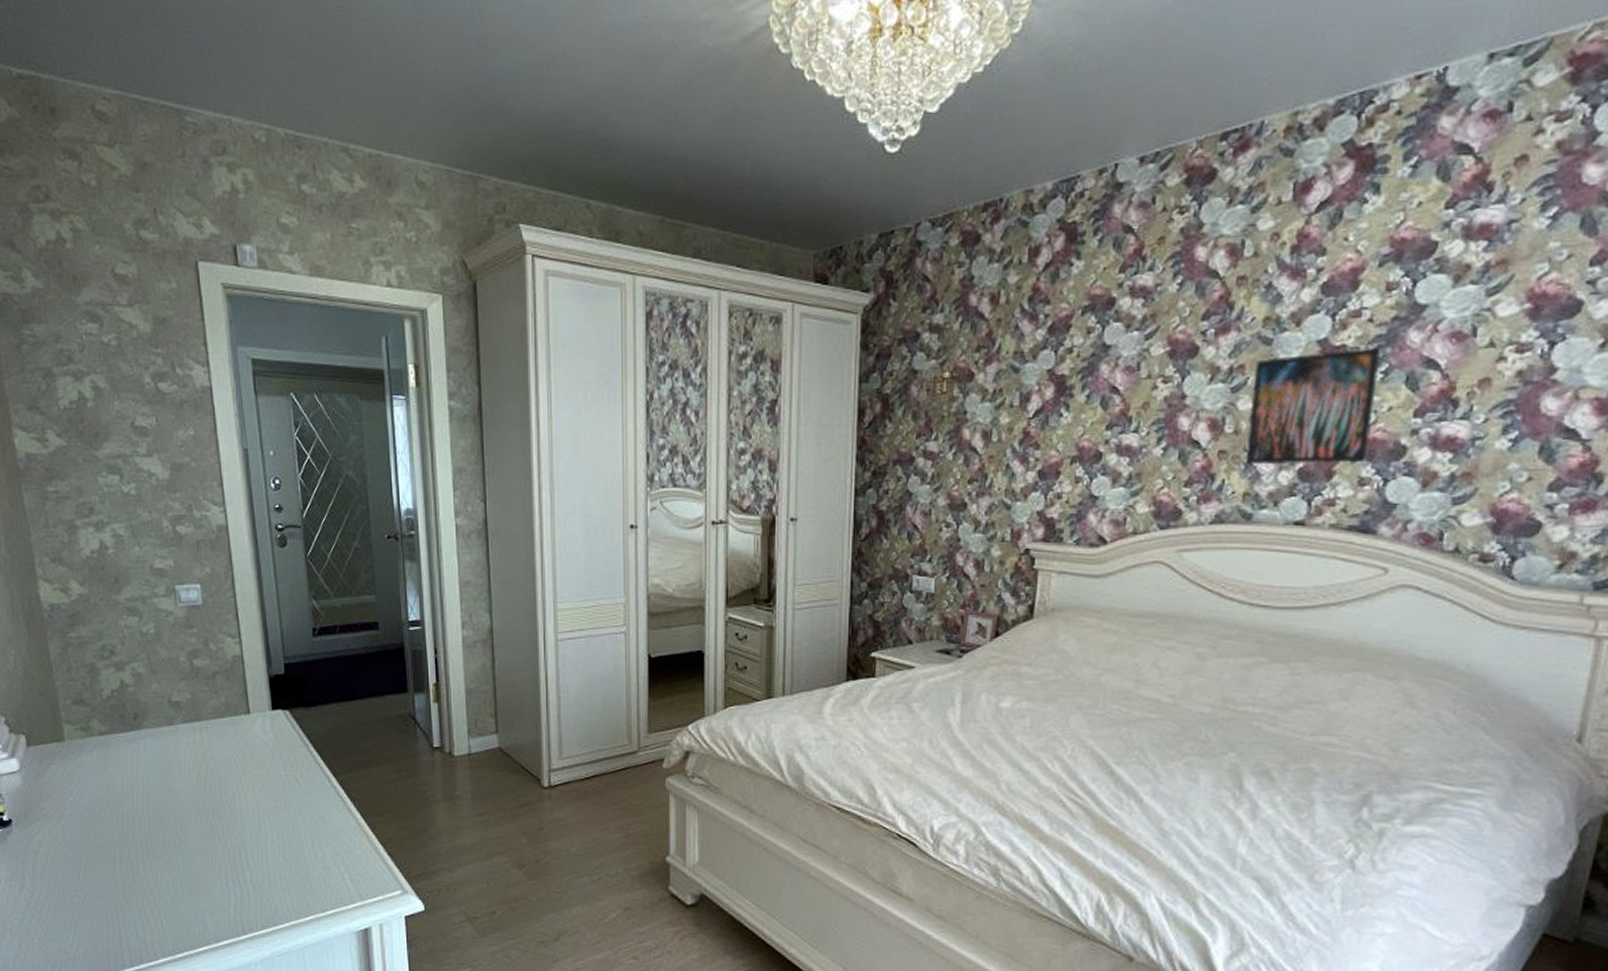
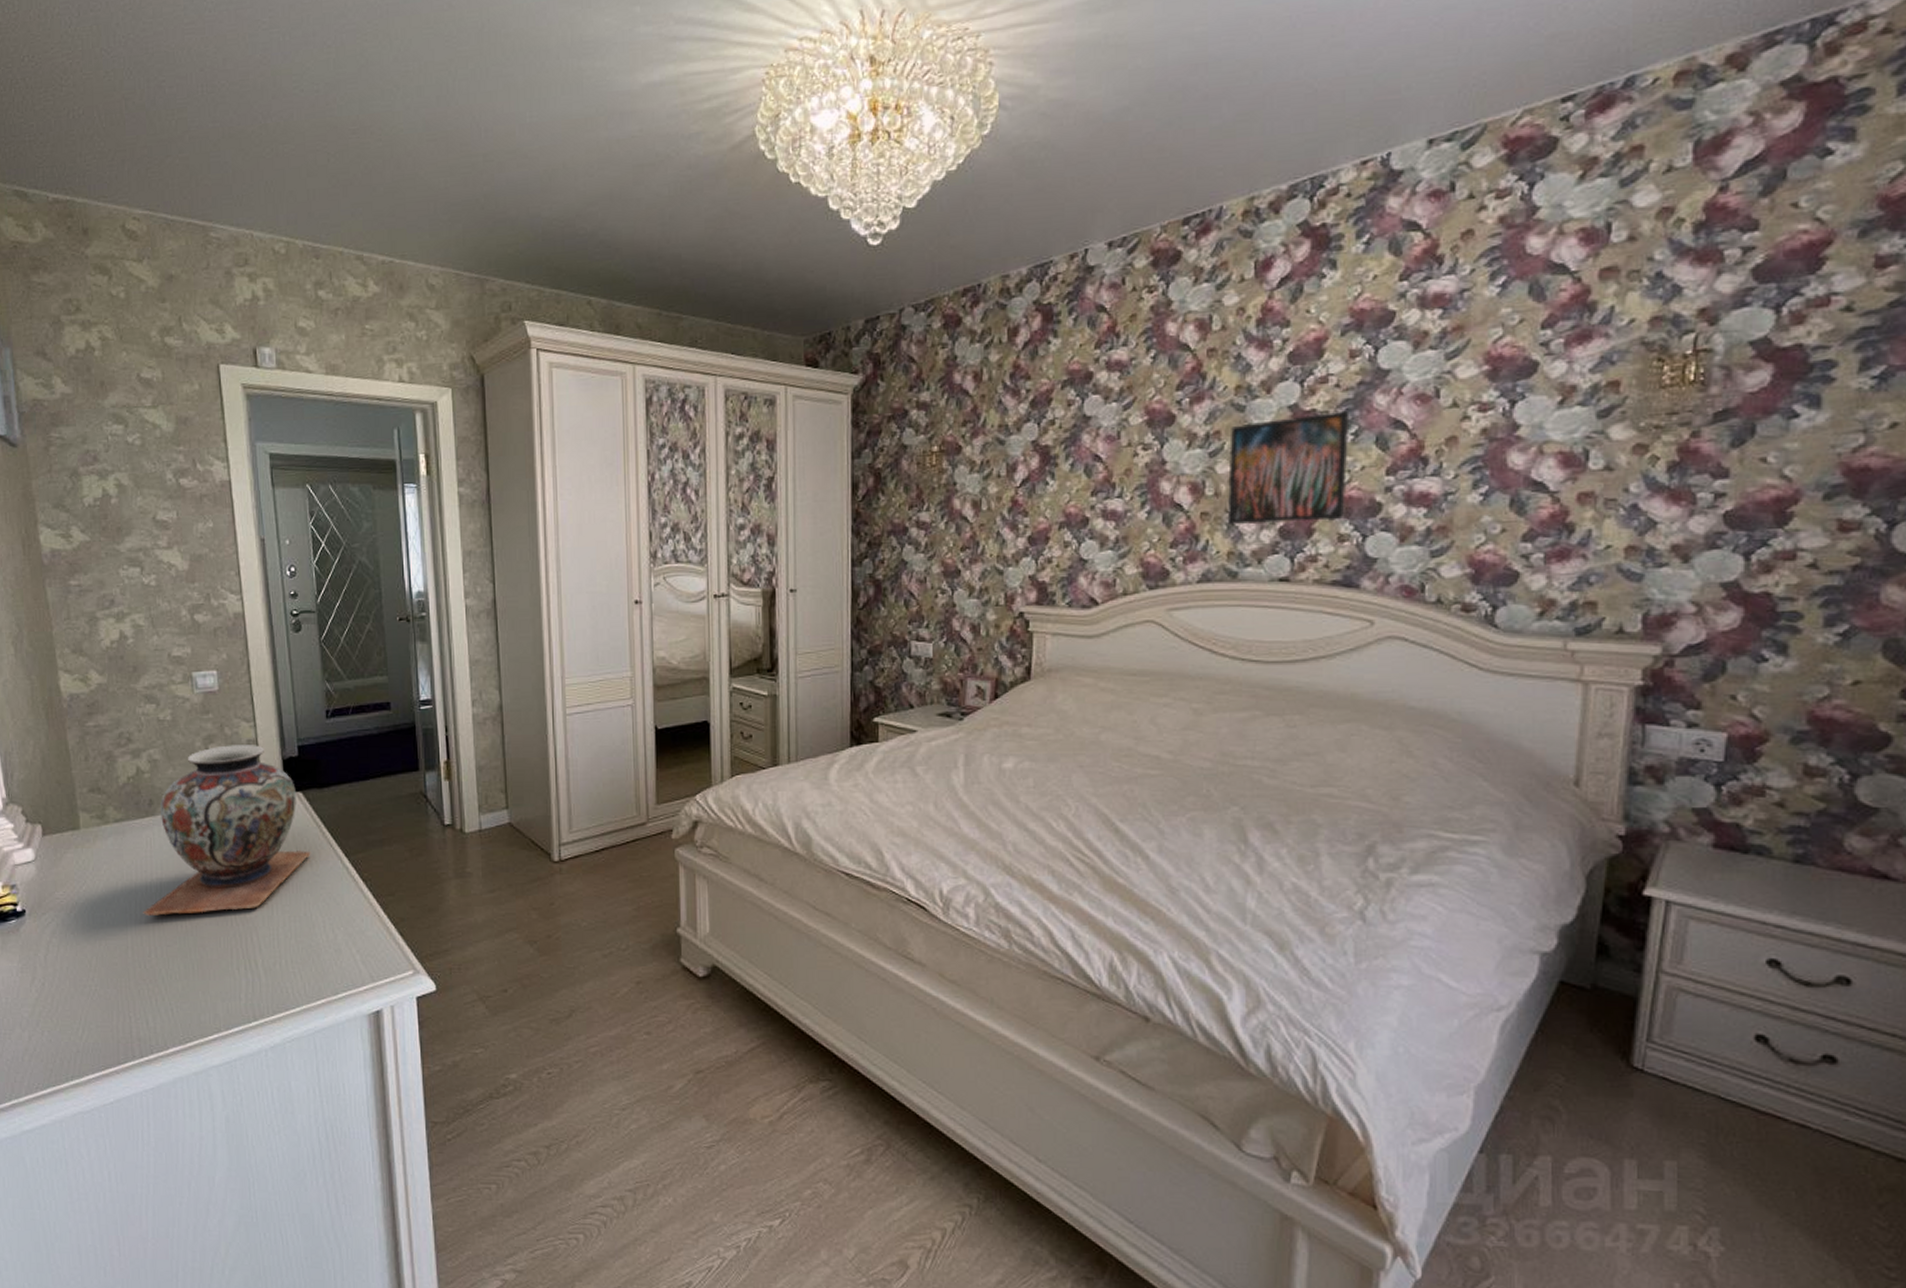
decorative vase: none [129,661,299,829] -> present [142,745,311,916]

